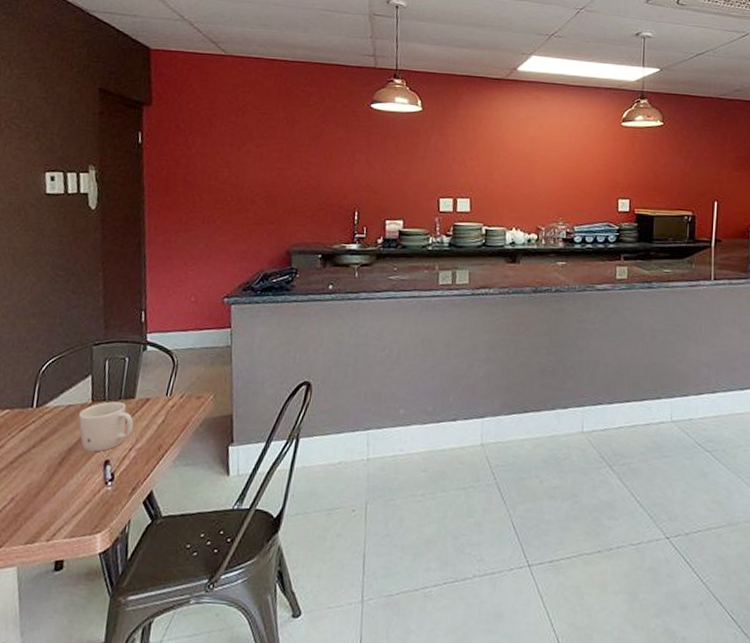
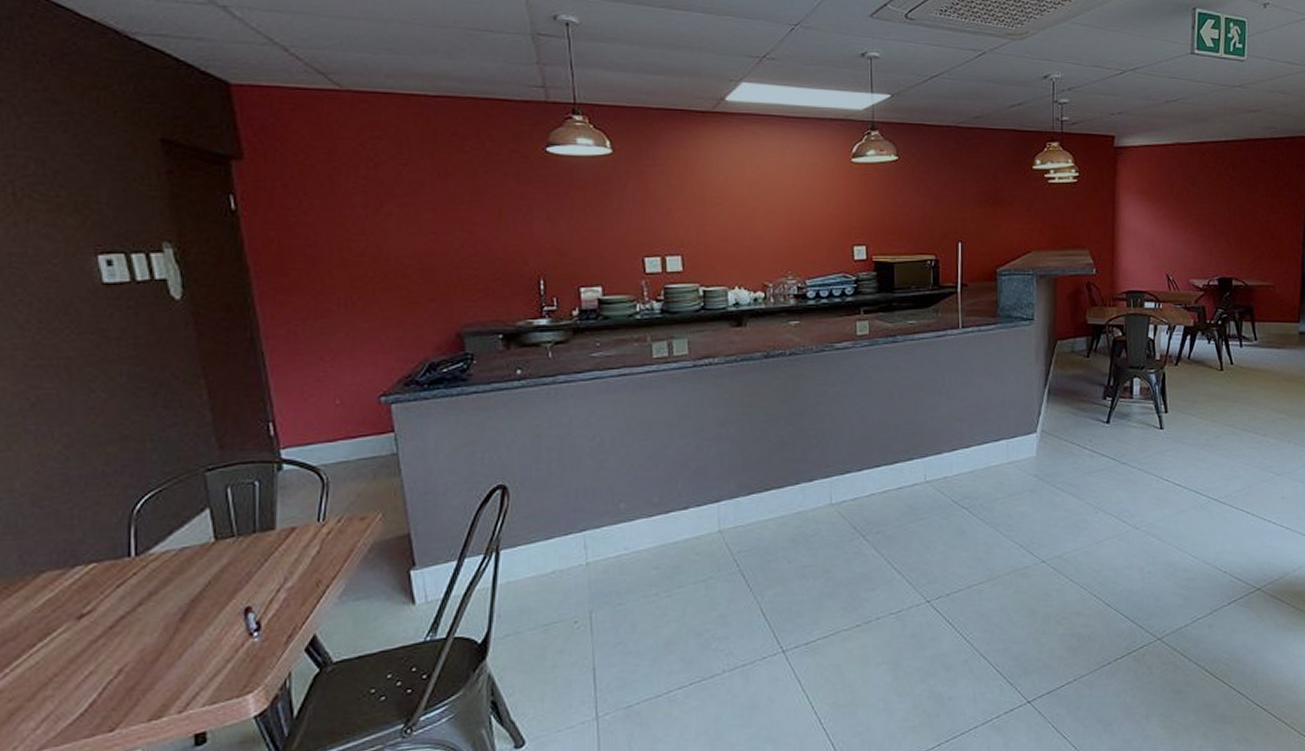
mug: present [78,401,134,453] -> none [199,536,280,601]

